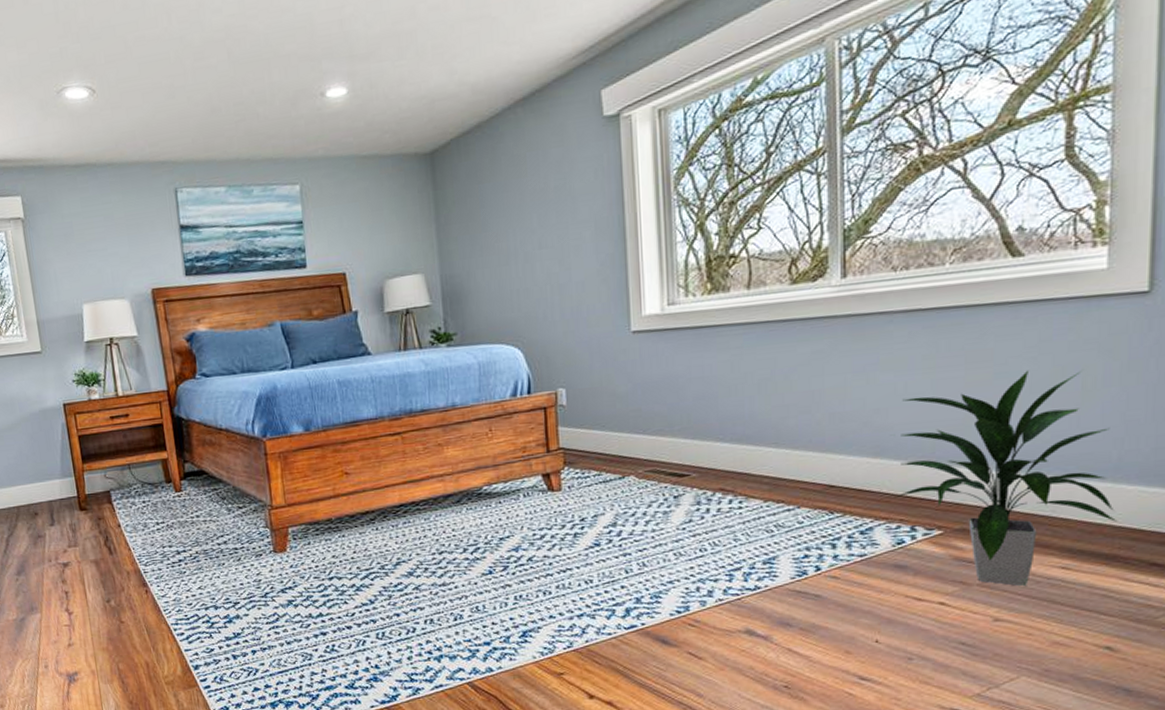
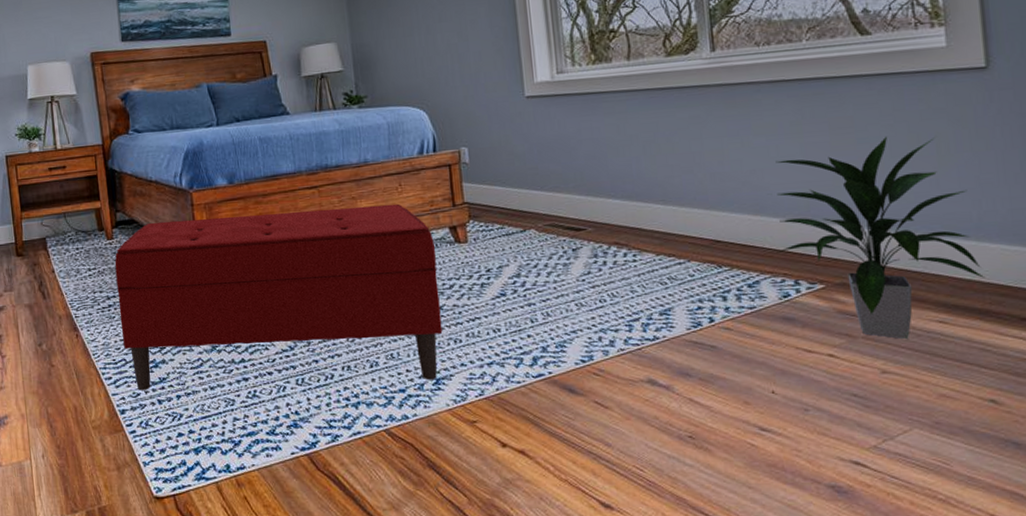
bench: none [184,450,531,646] -> present [114,203,443,391]

